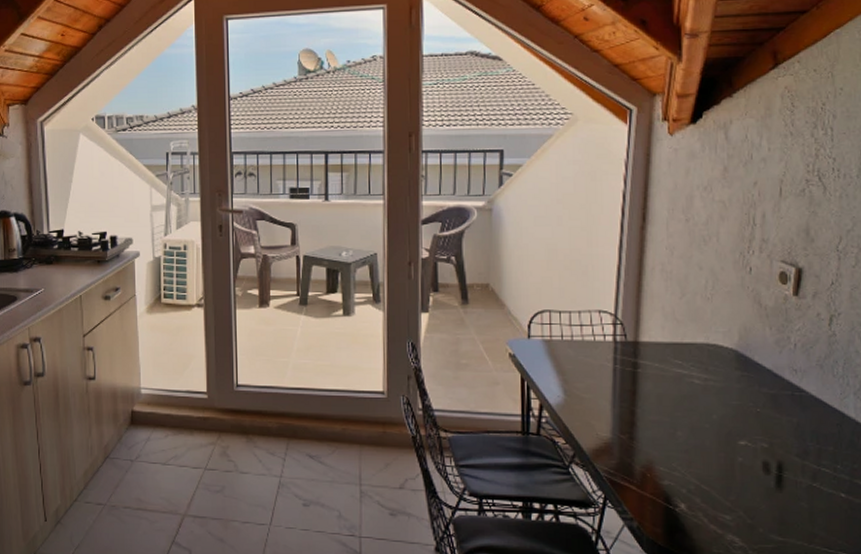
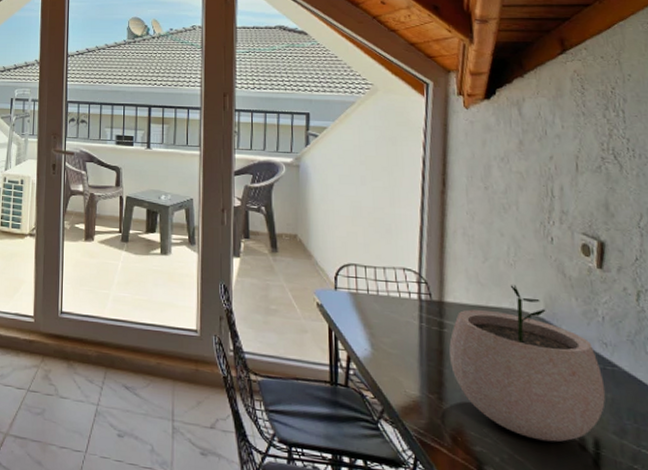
plant pot: none [642,319,792,469] -> present [449,285,606,442]

